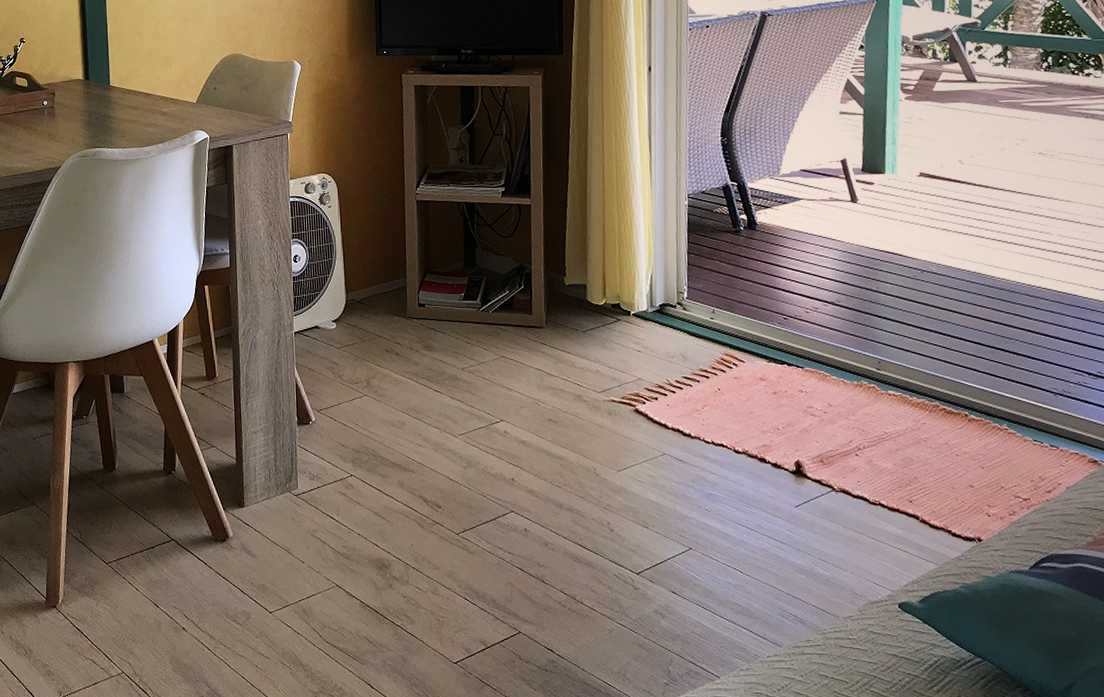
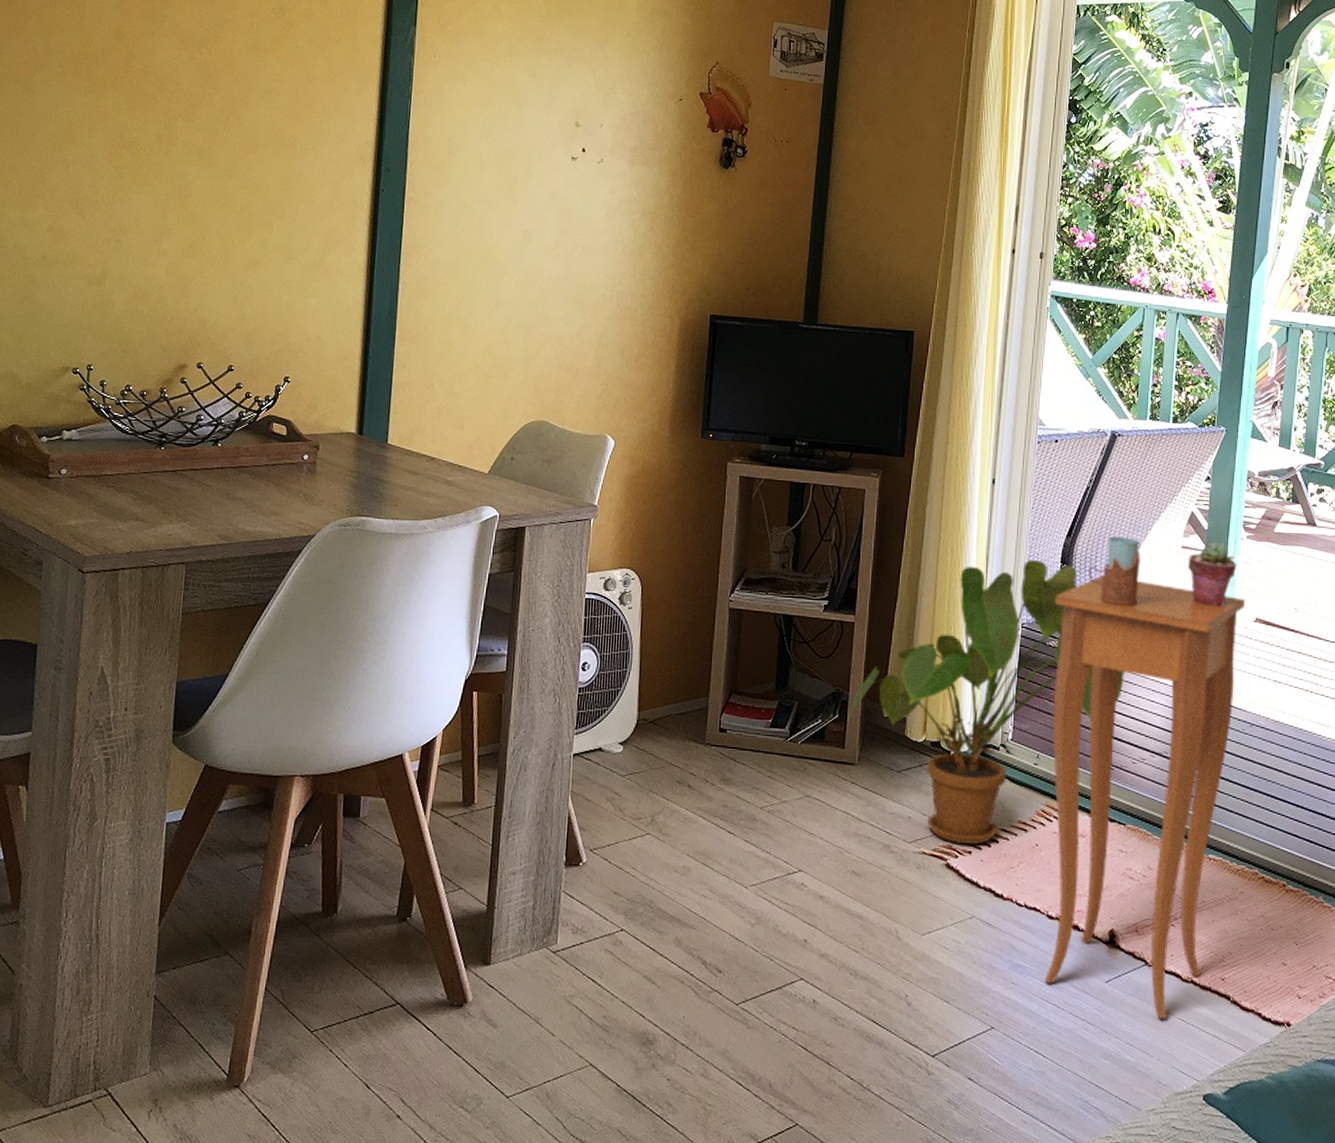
house plant: none [533,136,793,392] -> present [849,559,1126,845]
side table: none [719,144,909,538] -> present [1044,574,1246,1019]
drinking glass: none [749,108,801,171] -> present [1089,536,1142,606]
potted succulent: none [846,105,897,165] -> present [1187,541,1237,606]

